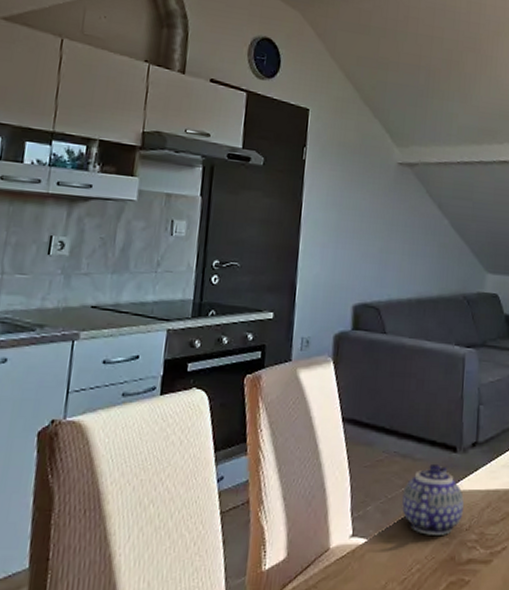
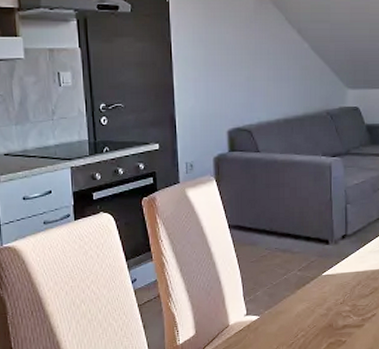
teapot: present [402,463,464,535] -> none [286,254,337,310]

